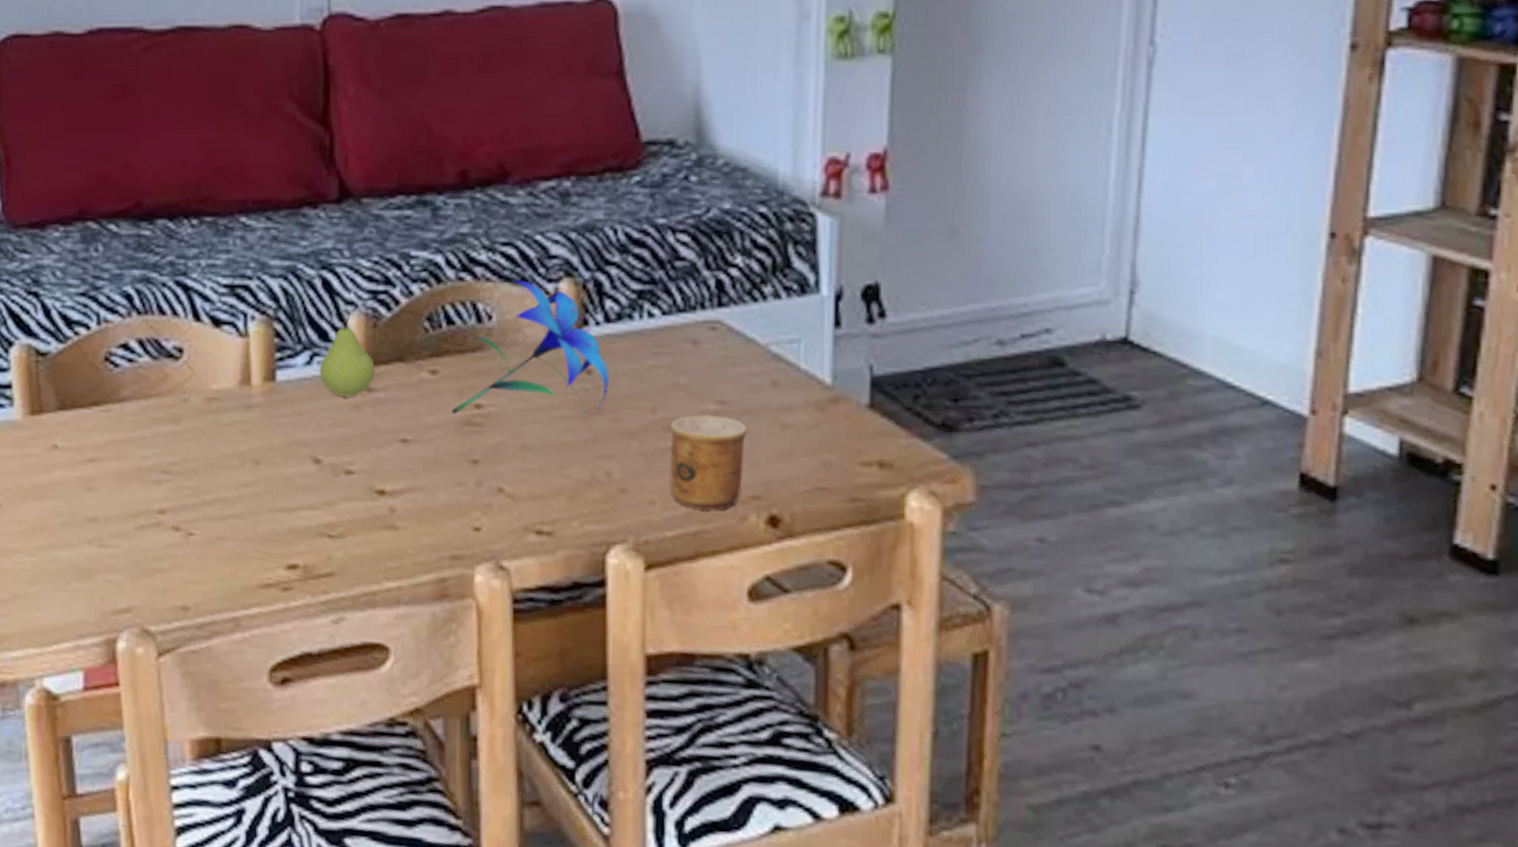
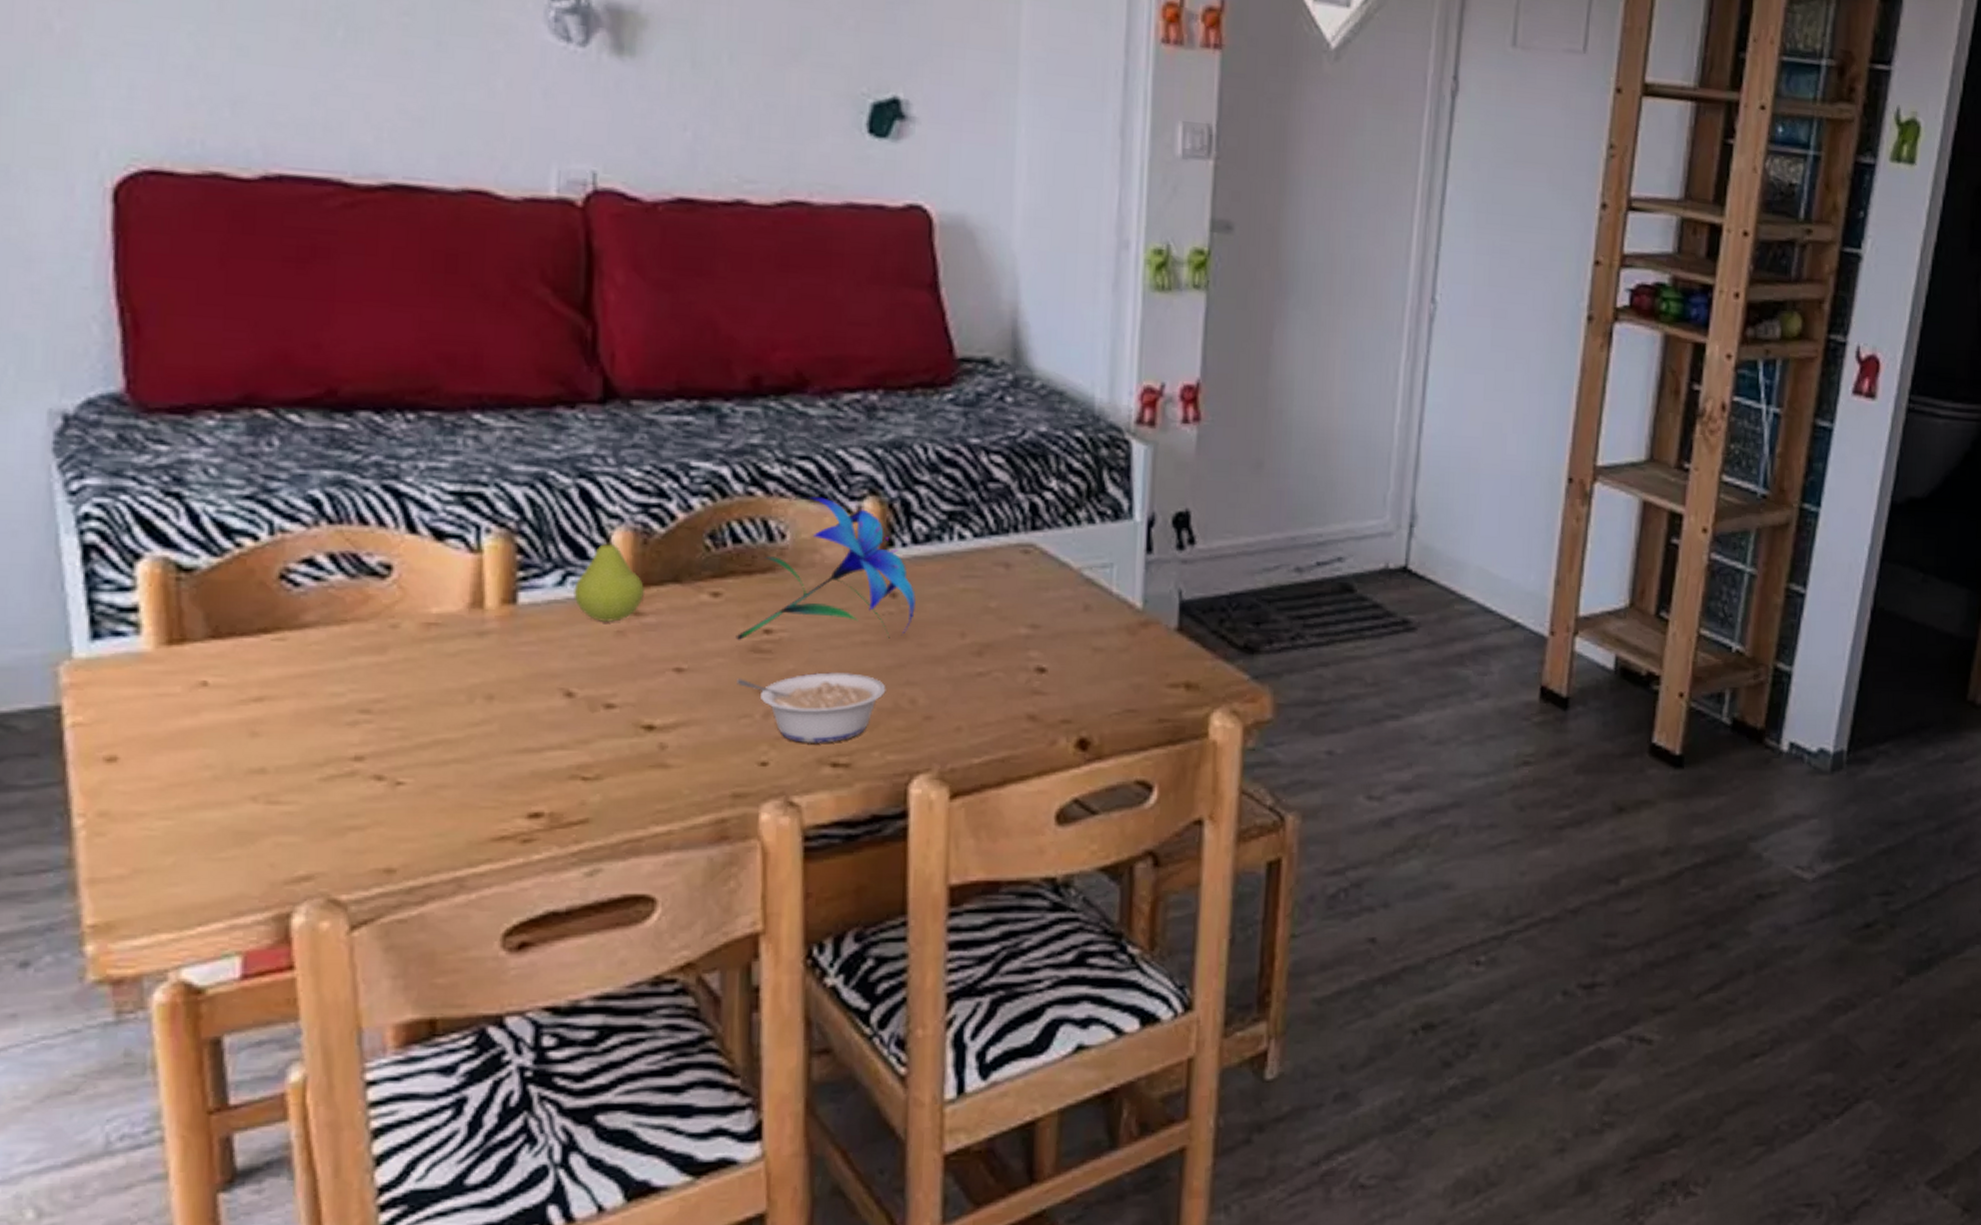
legume: none [453,445,584,513] -> present [737,672,886,744]
cup: present [669,415,748,511] -> none [978,639,1059,736]

